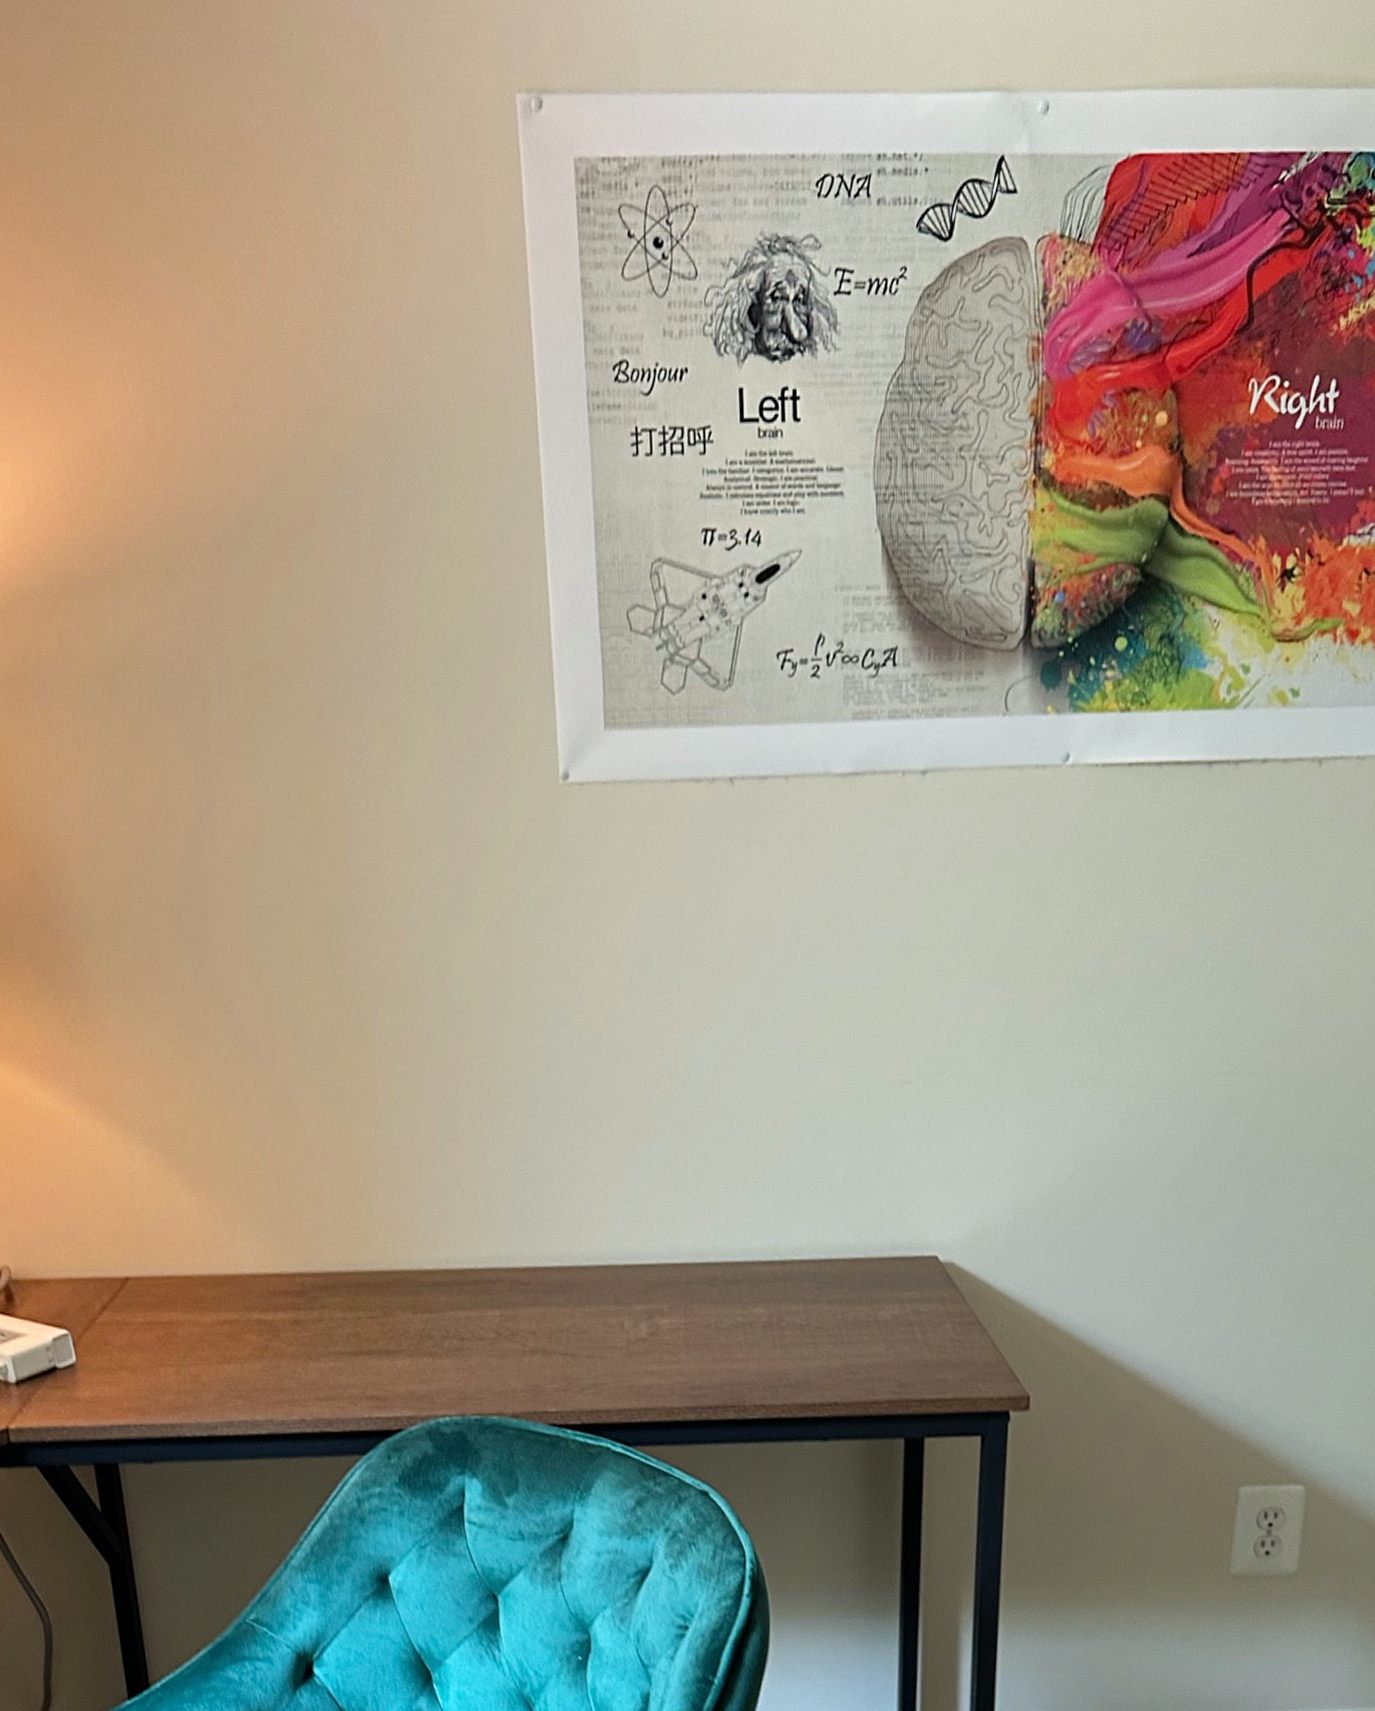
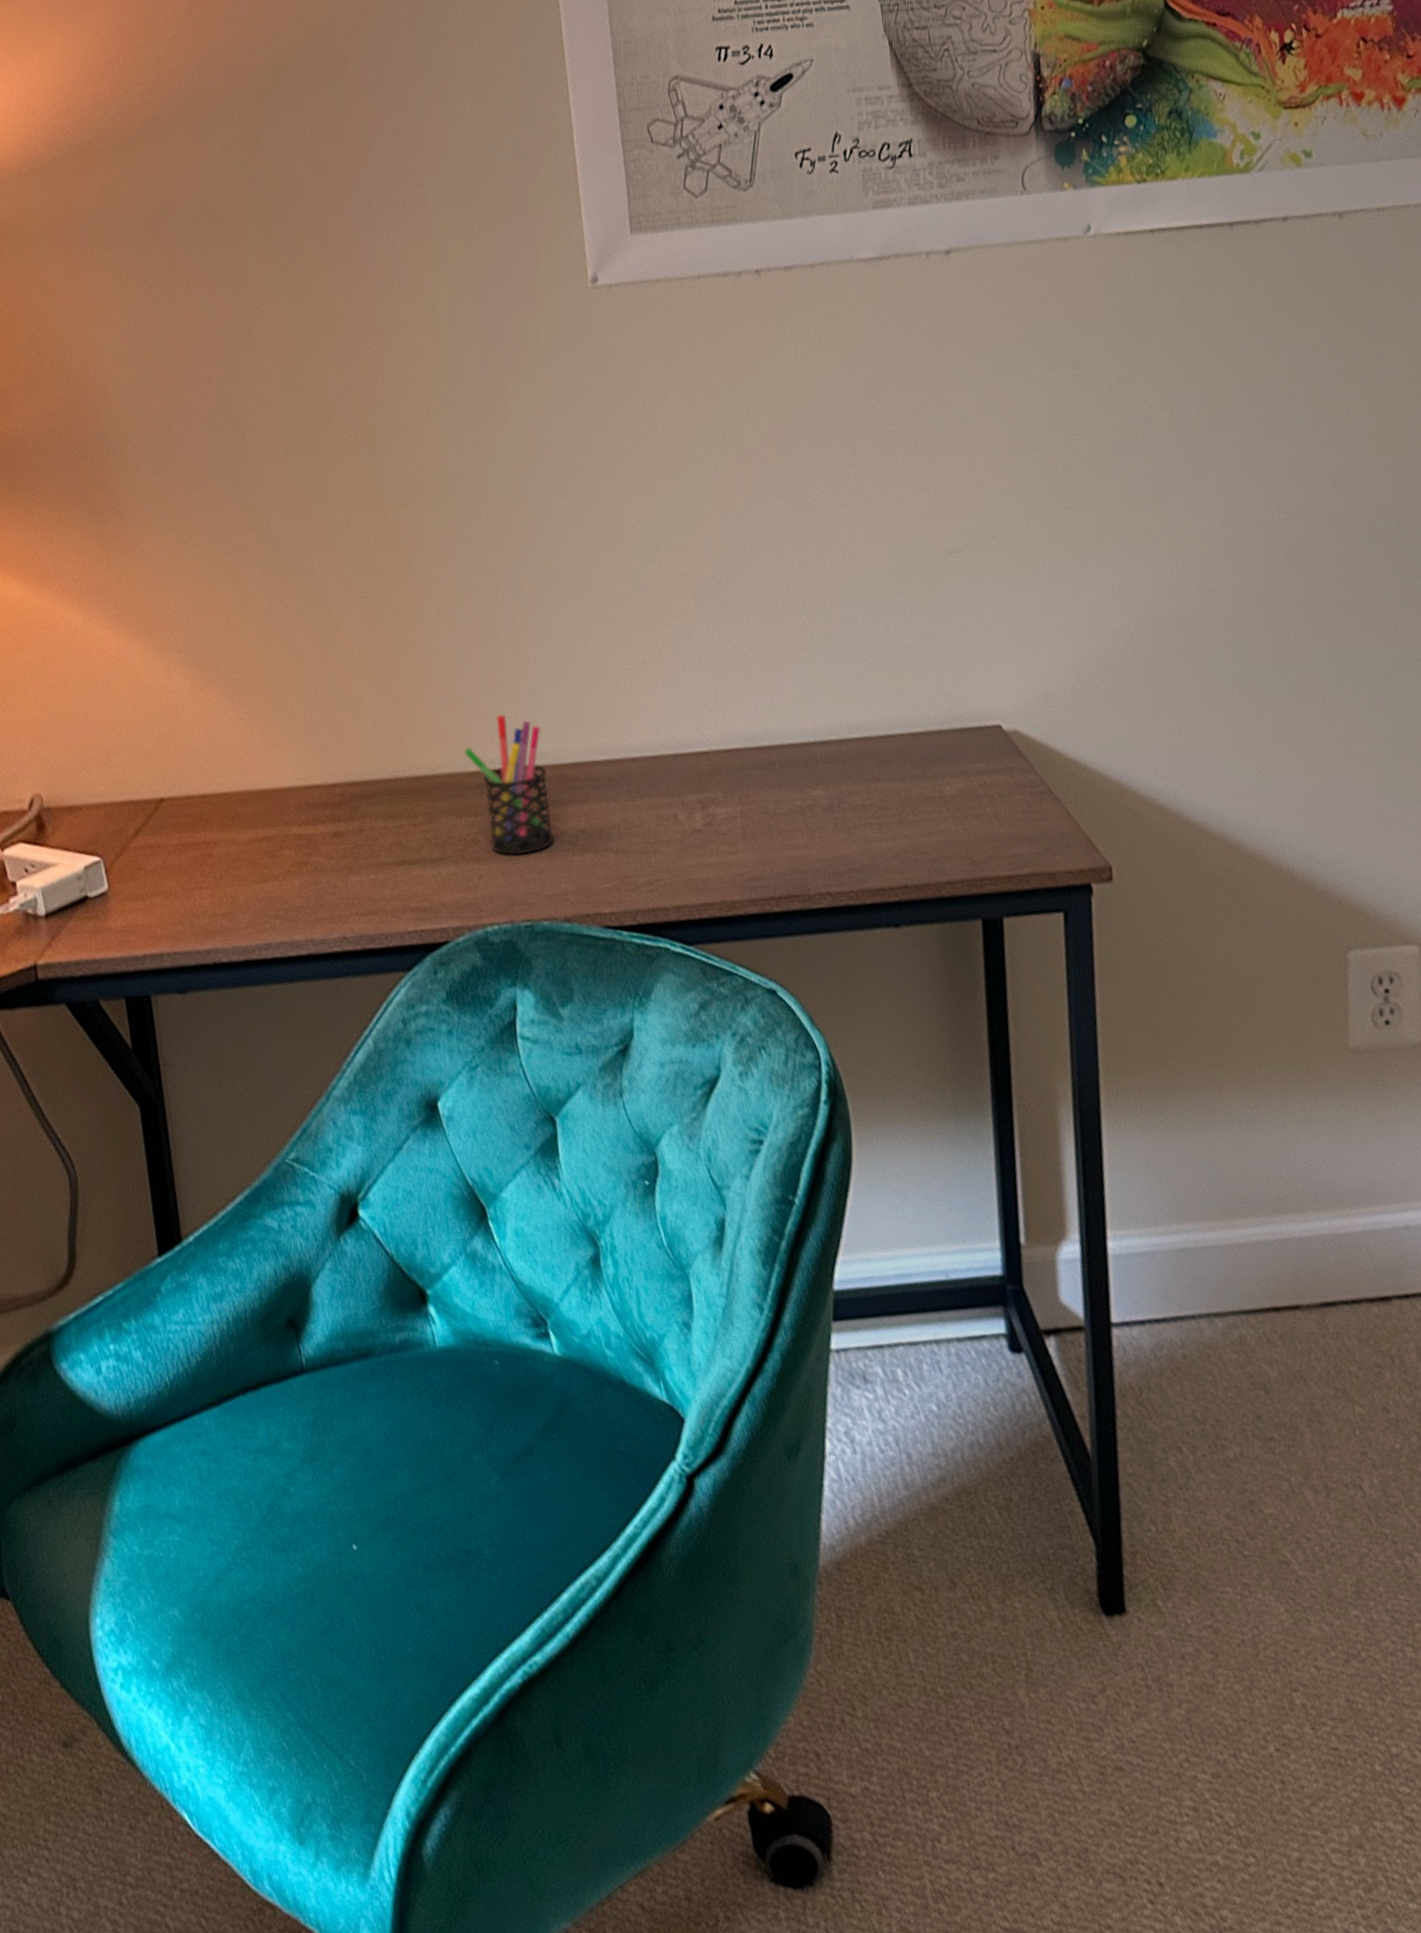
pen holder: none [421,1217,506,1352] -> present [464,715,554,855]

